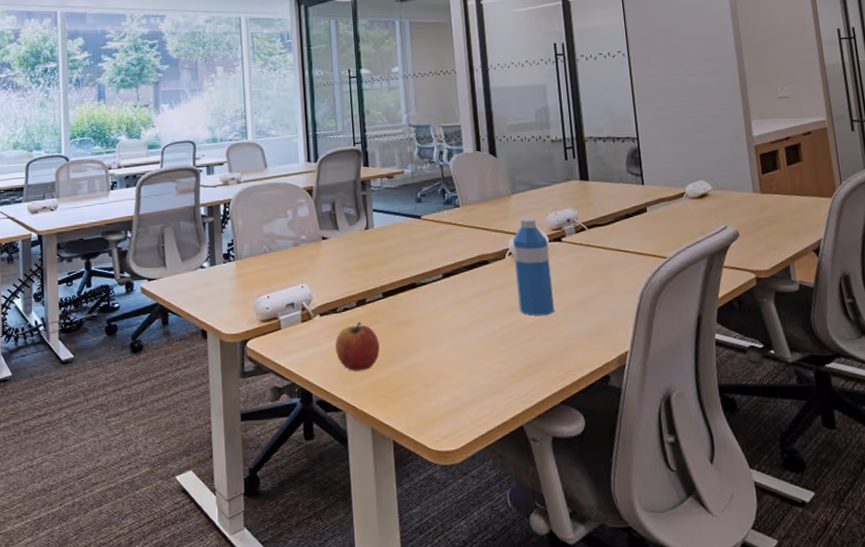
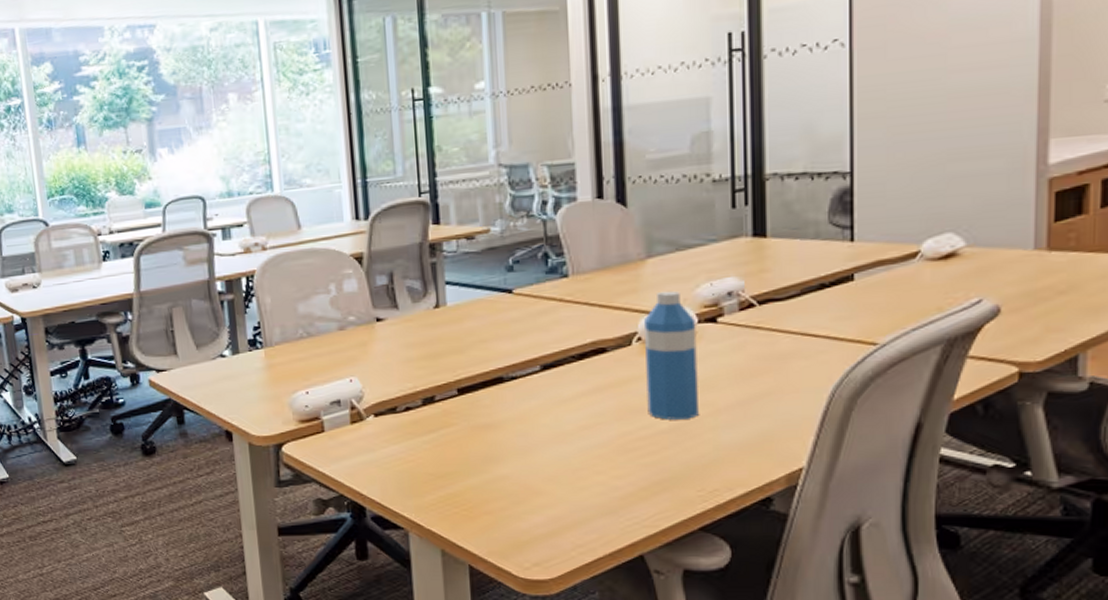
apple: present [335,321,380,371] -> none [394,424,453,484]

